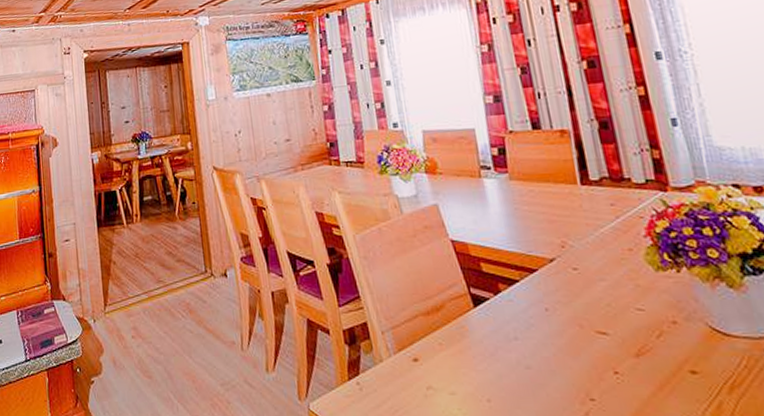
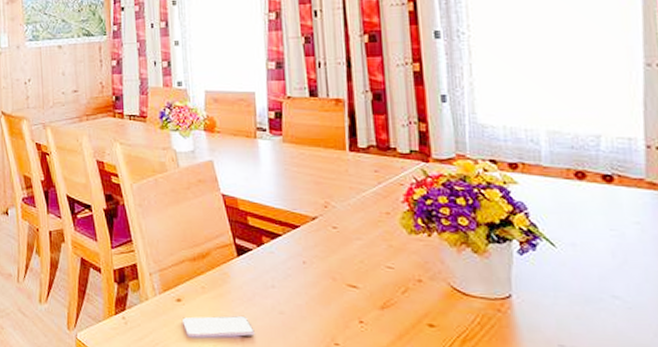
smartphone: none [420,373,502,402] -> present [181,315,255,338]

